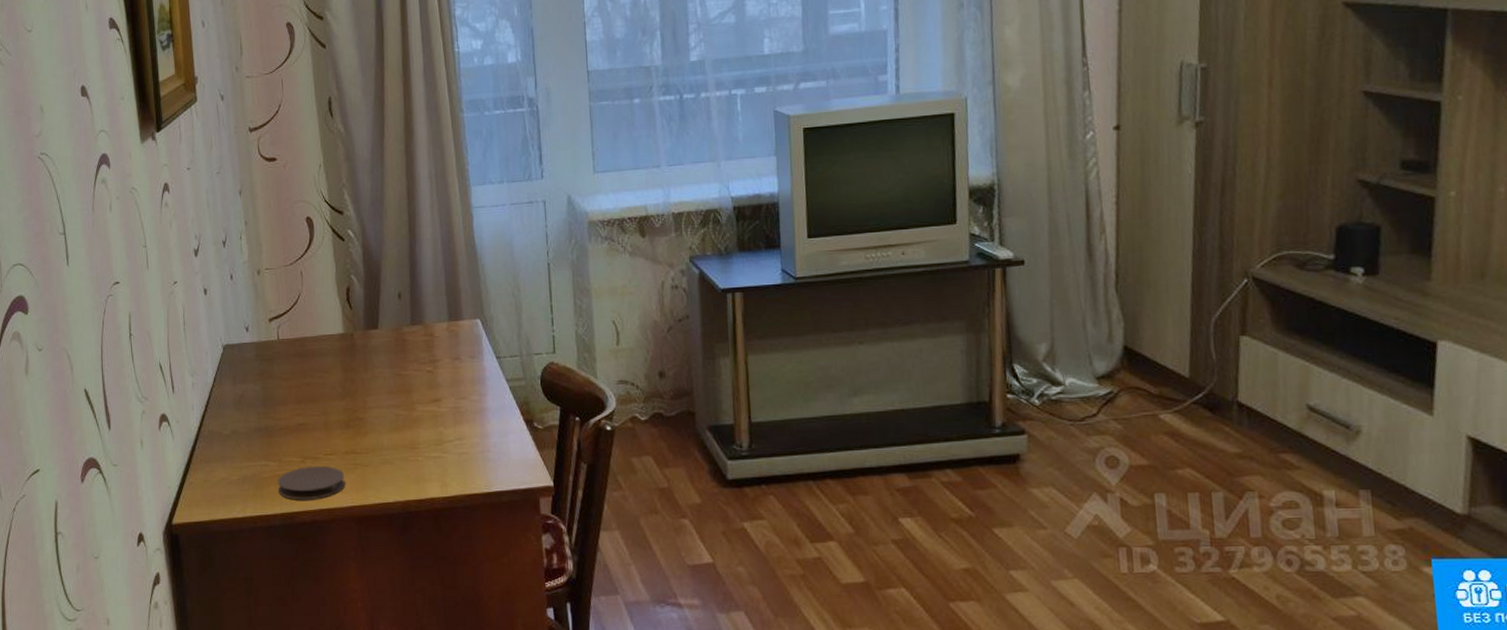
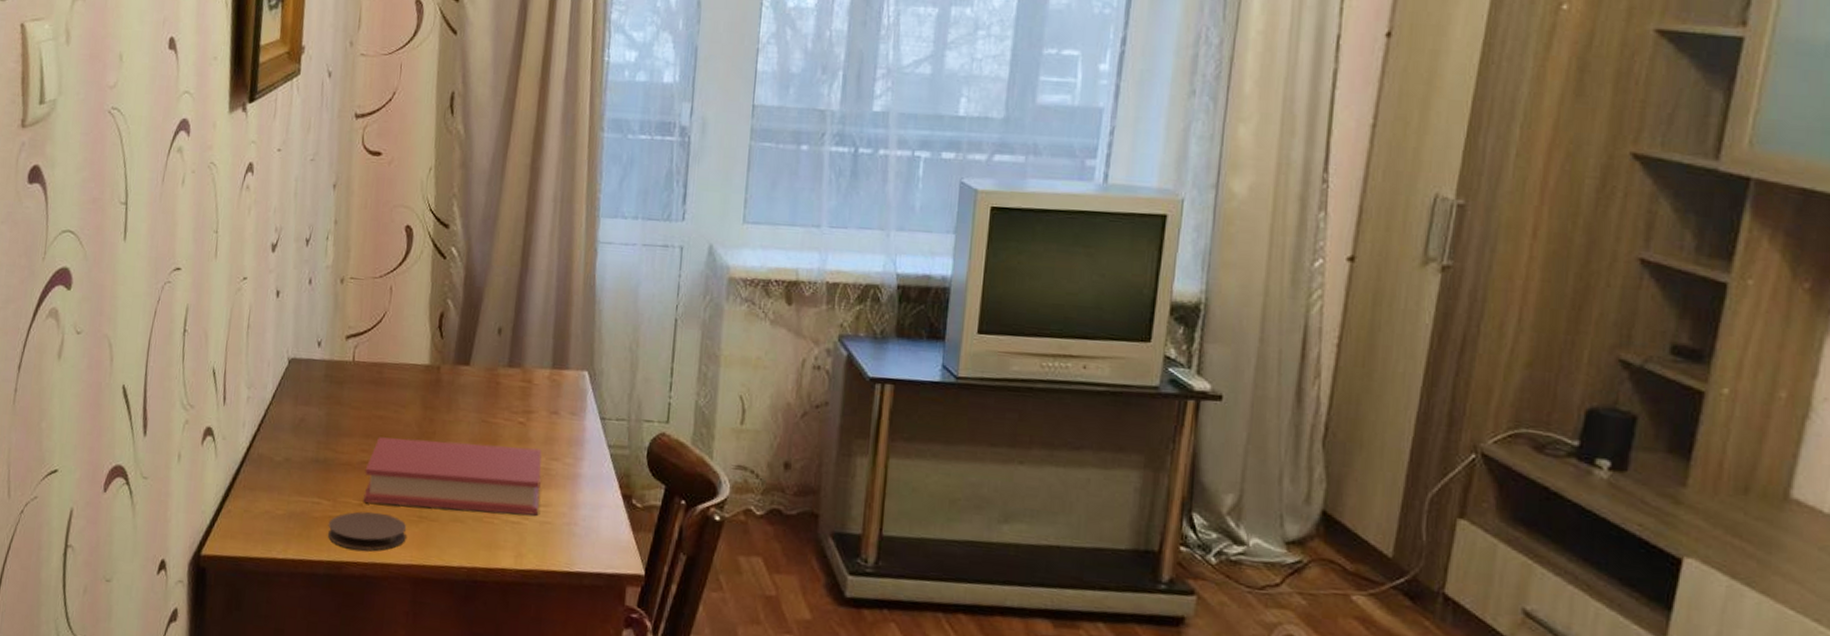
book: none [302,391,455,459] -> present [363,437,542,516]

